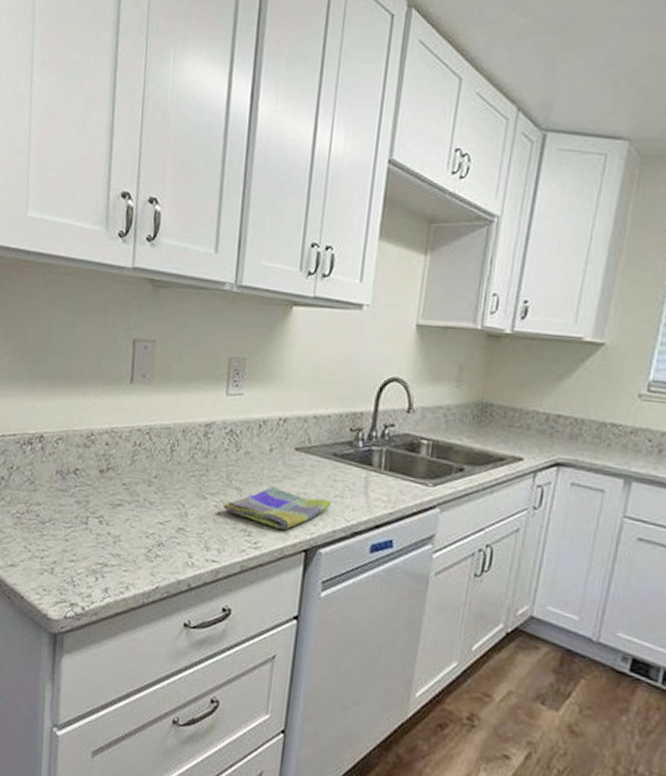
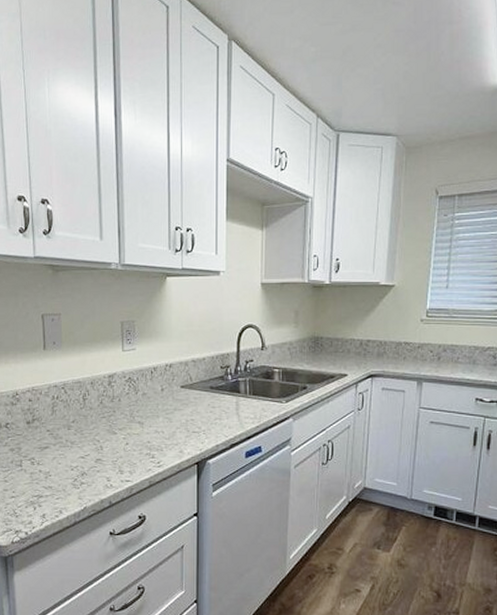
dish towel: present [223,486,332,530] -> none [130,418,213,449]

